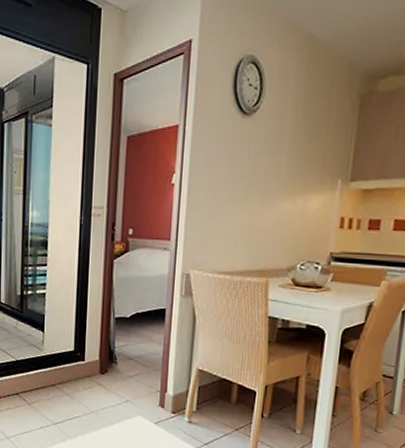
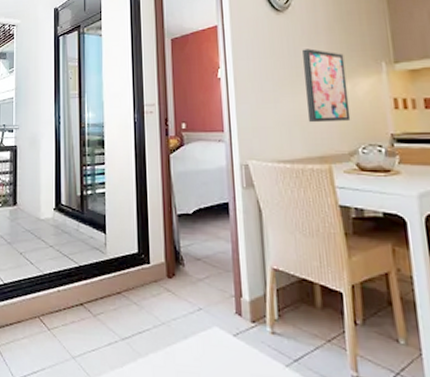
wall art: none [254,159,303,237] -> present [302,49,351,123]

